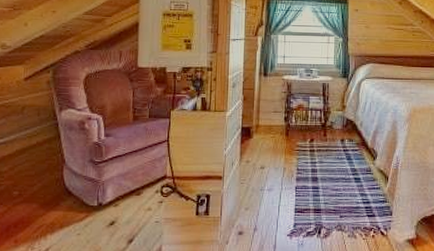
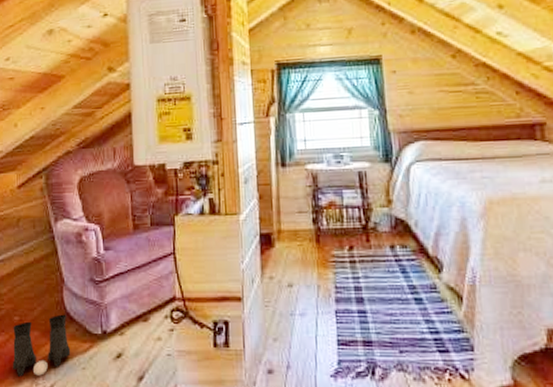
boots: none [9,189,68,243] -> present [12,314,71,377]

